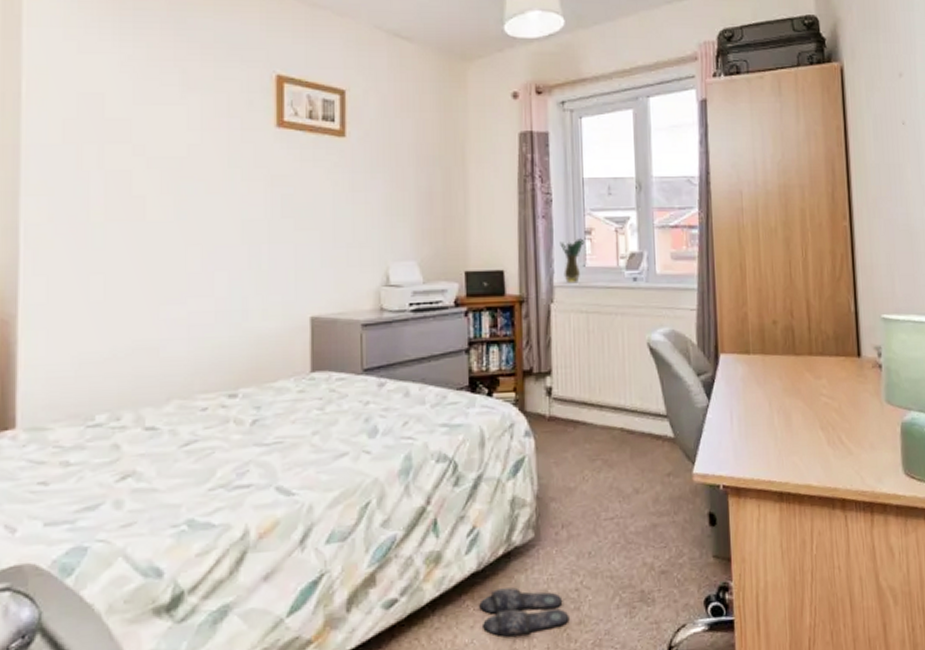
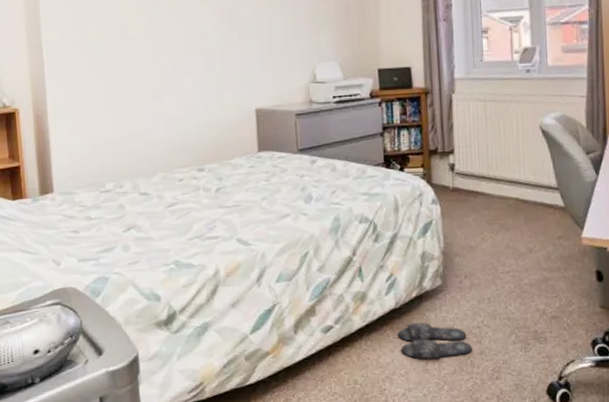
vase: present [560,238,585,284] -> none [459,37,482,77]

